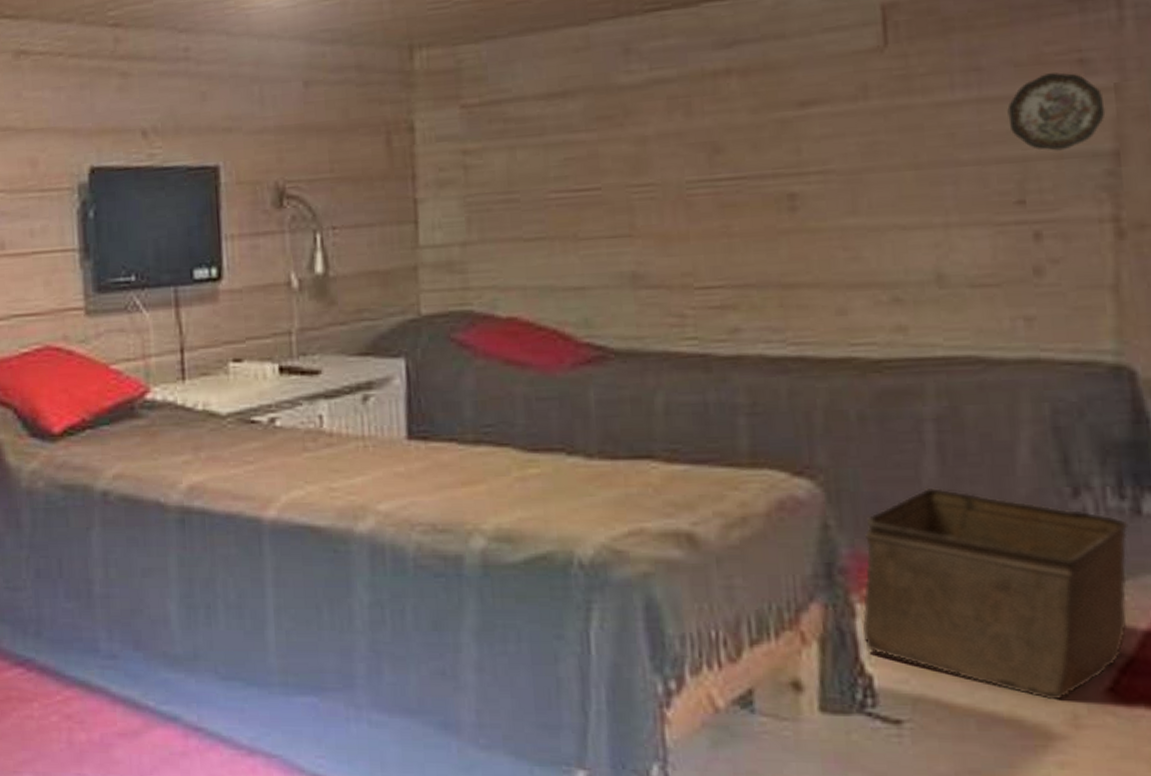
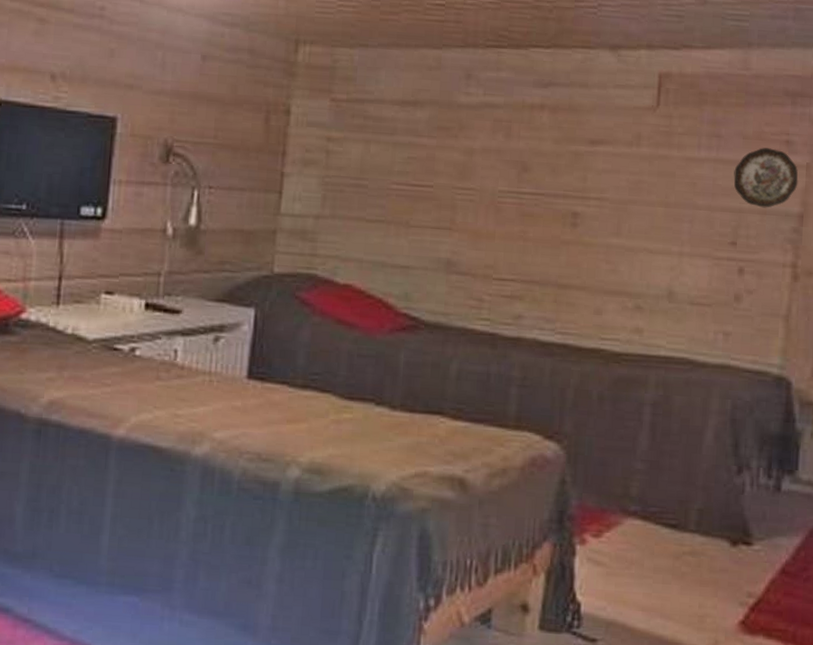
storage bin: present [861,487,1129,701] -> none [578,457,771,629]

